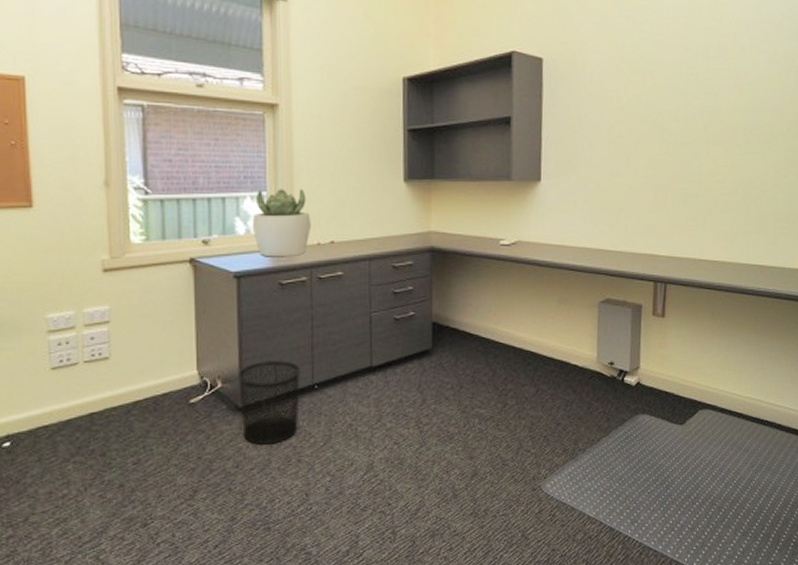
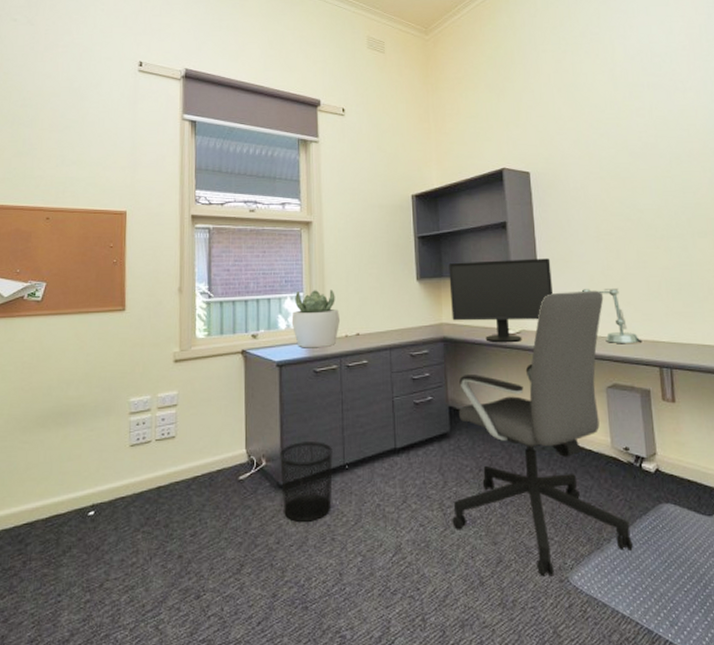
office chair: none [429,199,608,487] -> present [452,290,633,577]
computer monitor: none [441,161,556,255] -> present [449,258,553,343]
desk lamp: none [582,196,641,258] -> present [578,287,643,344]

